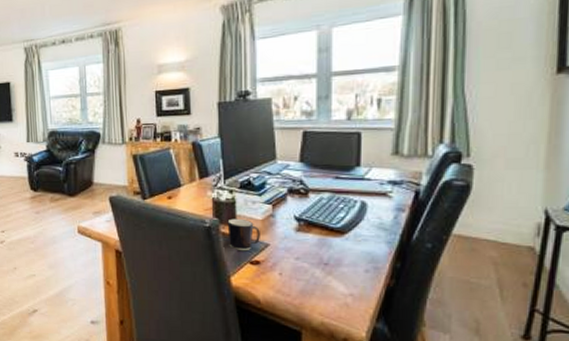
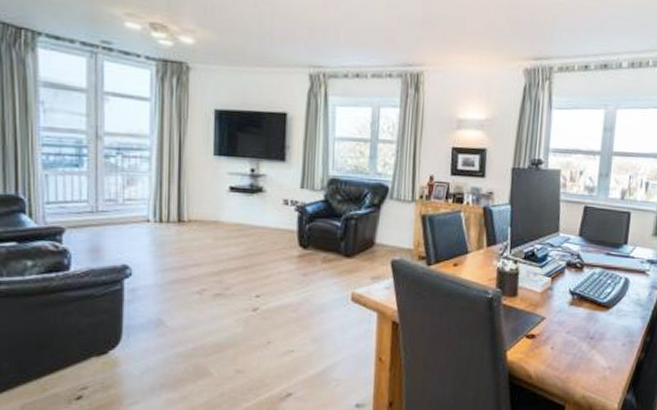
mug: present [227,218,260,251] -> none [508,290,538,325]

